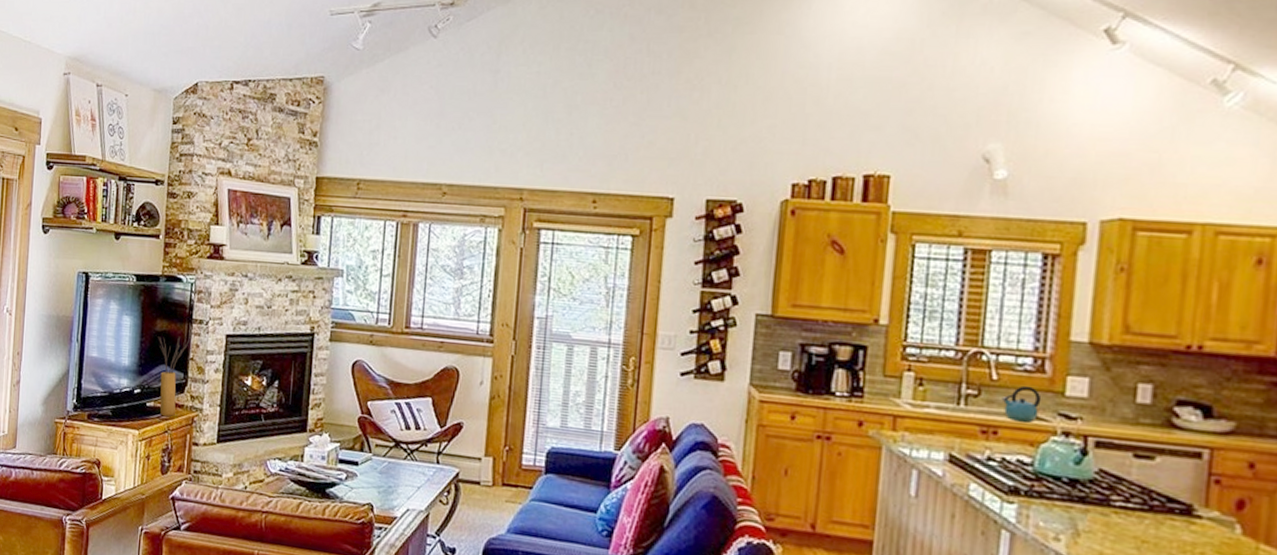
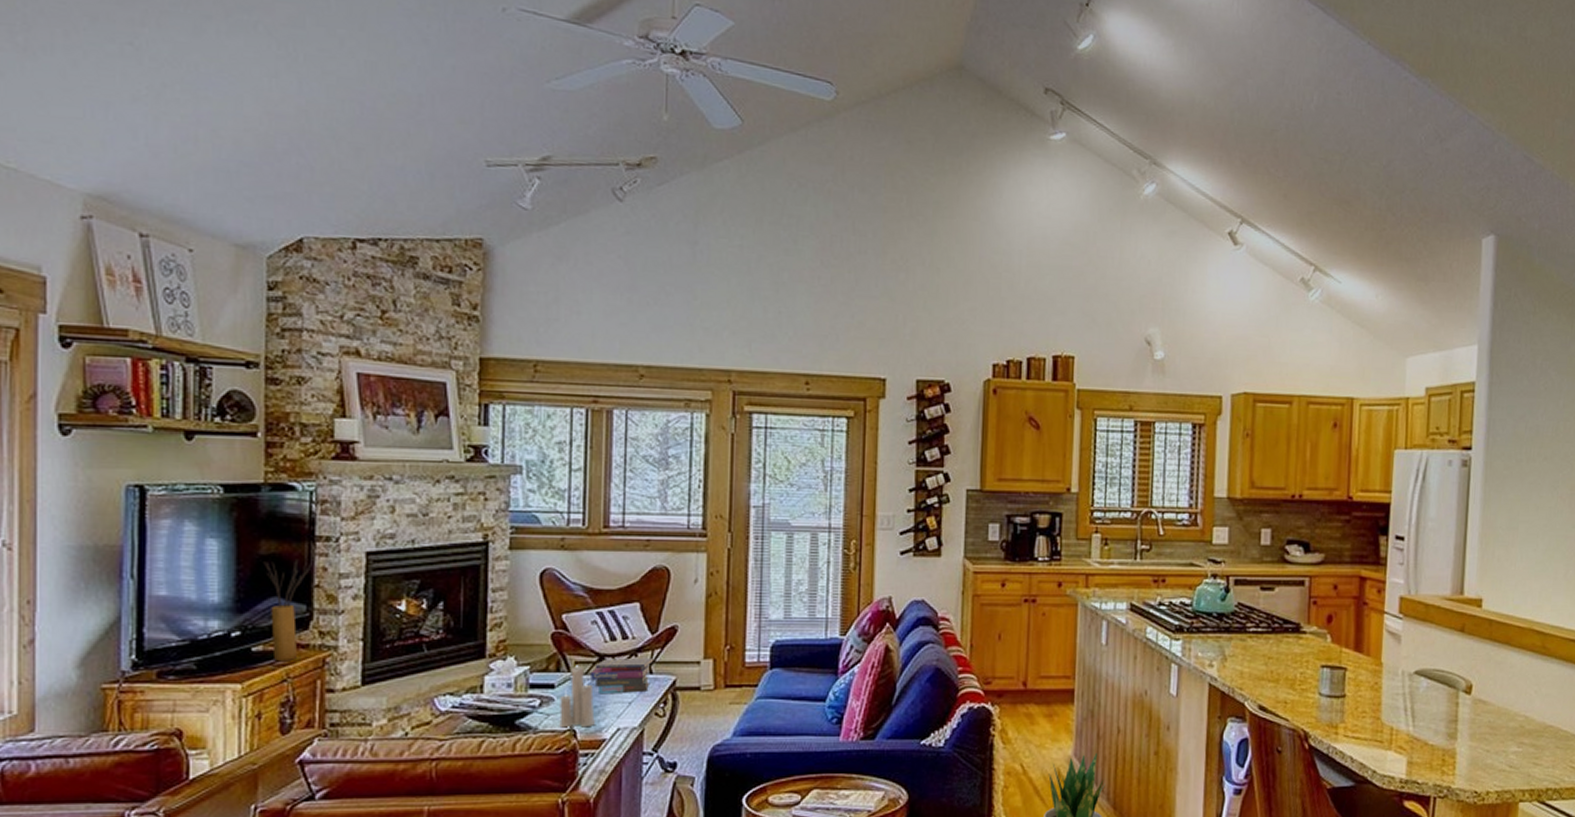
candle: none [360,447,389,505] -> present [559,665,595,728]
books: none [387,445,440,479] -> present [591,658,653,695]
kettle: present [1001,385,1042,424] -> none [1167,538,1196,571]

